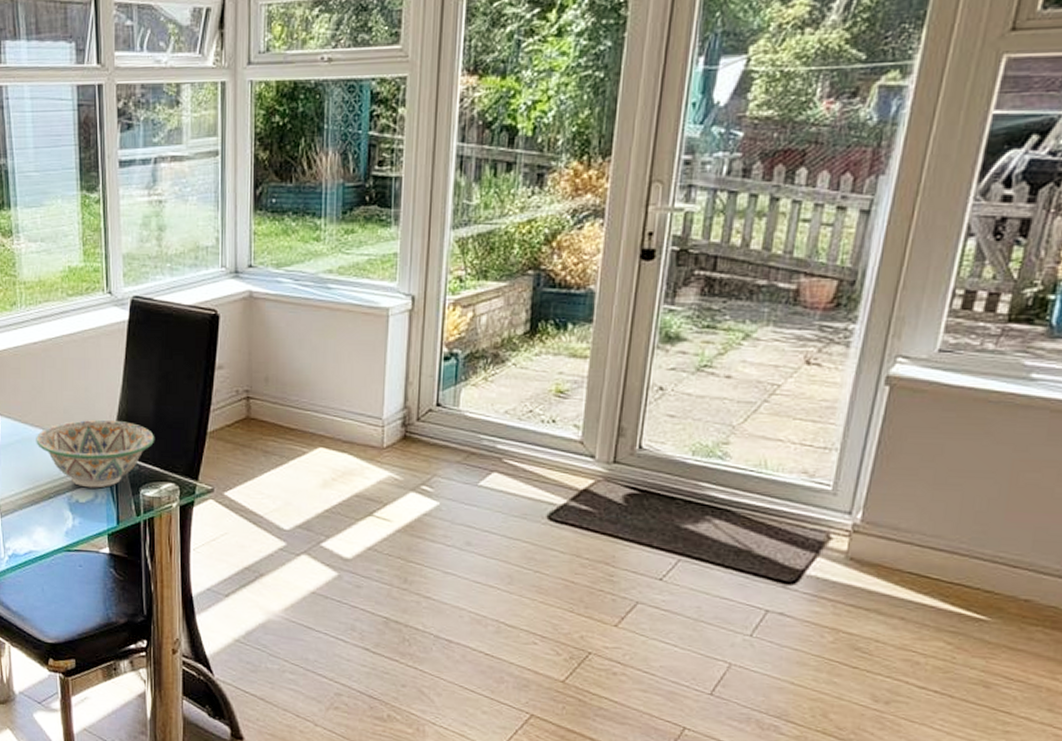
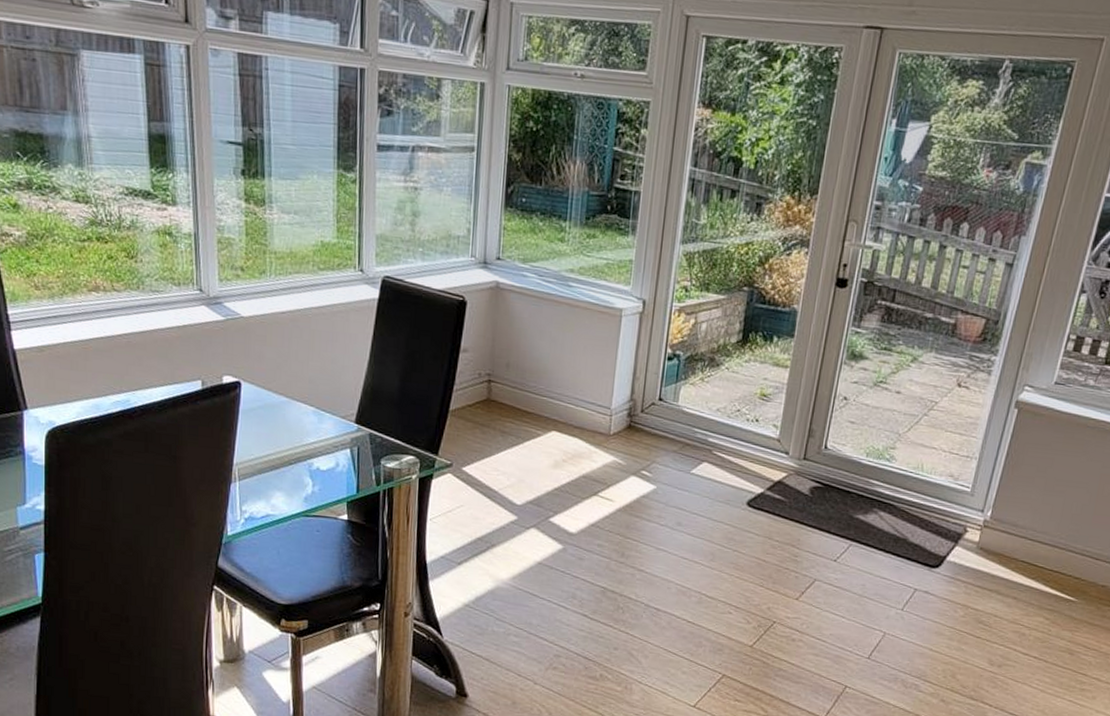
decorative bowl: present [36,419,155,488] -> none [279,390,399,457]

